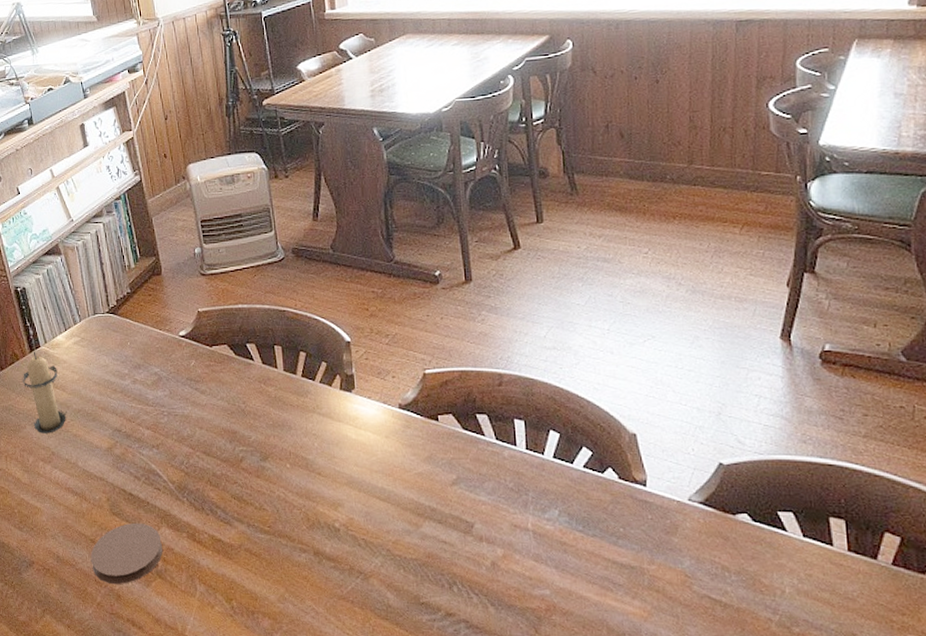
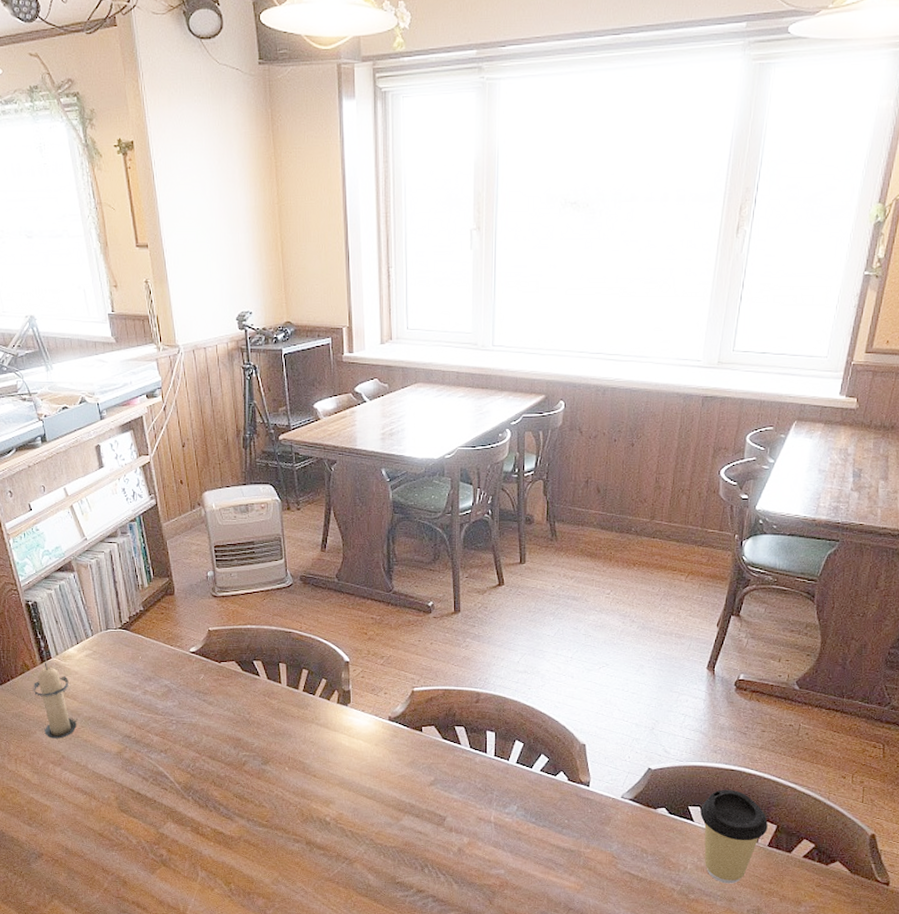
coaster: present [90,522,163,585] -> none [98,818,168,873]
coffee cup: none [793,491,888,614] -> present [700,790,768,884]

